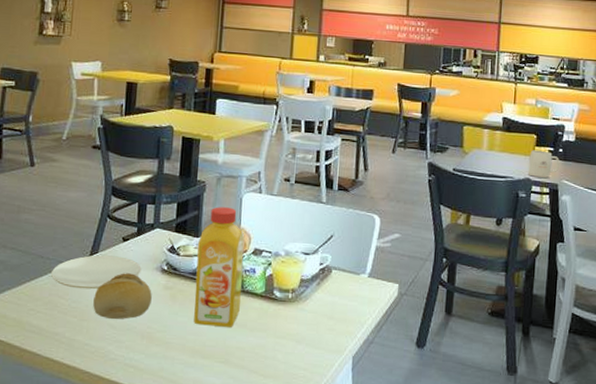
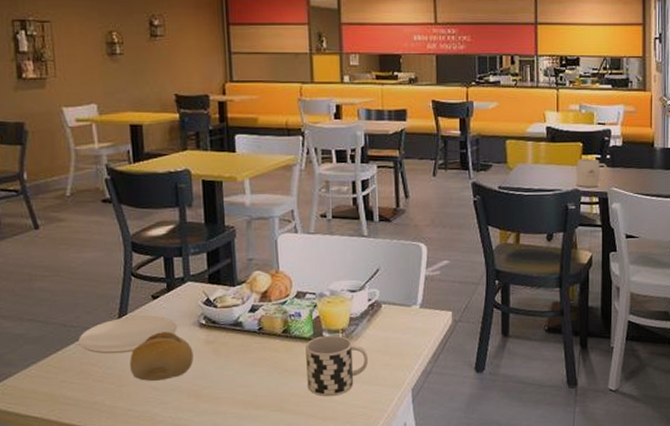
juice bottle: present [194,207,245,327] -> none [235,251,290,377]
cup: none [253,294,315,355] -> present [306,335,369,397]

